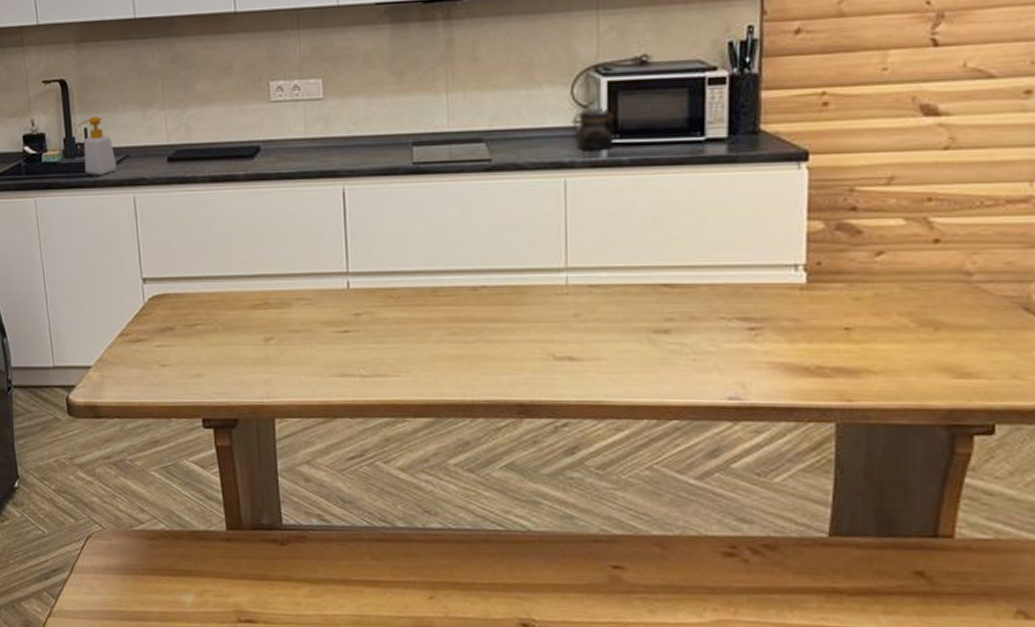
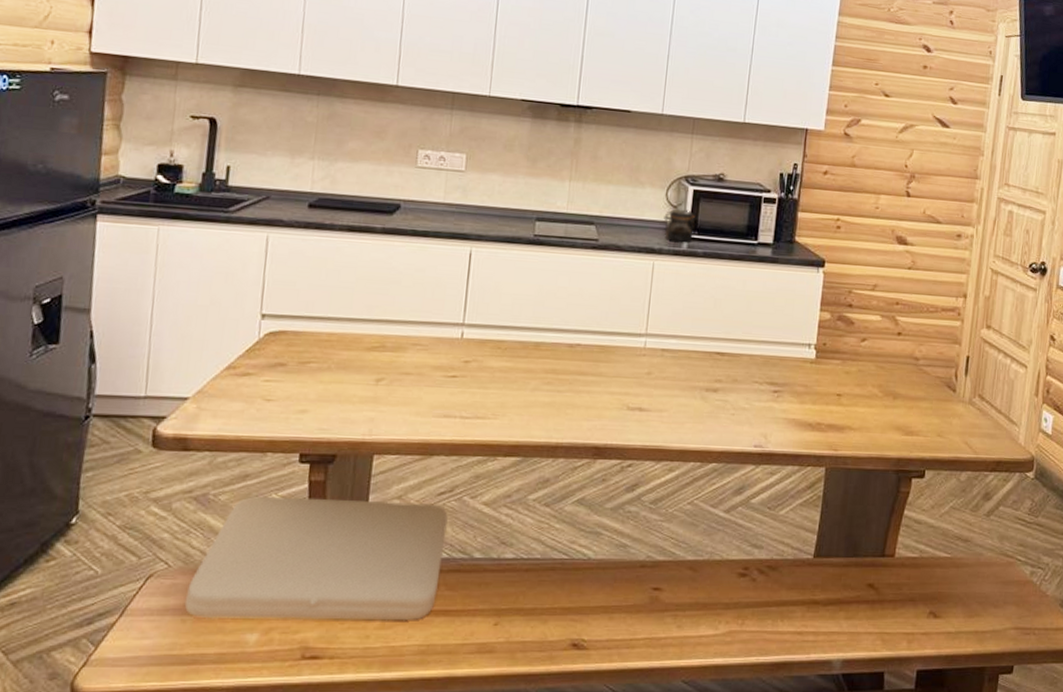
soap bottle: present [77,116,118,175] -> none [219,156,256,212]
cushion: none [122,461,363,590] -> present [184,496,448,621]

